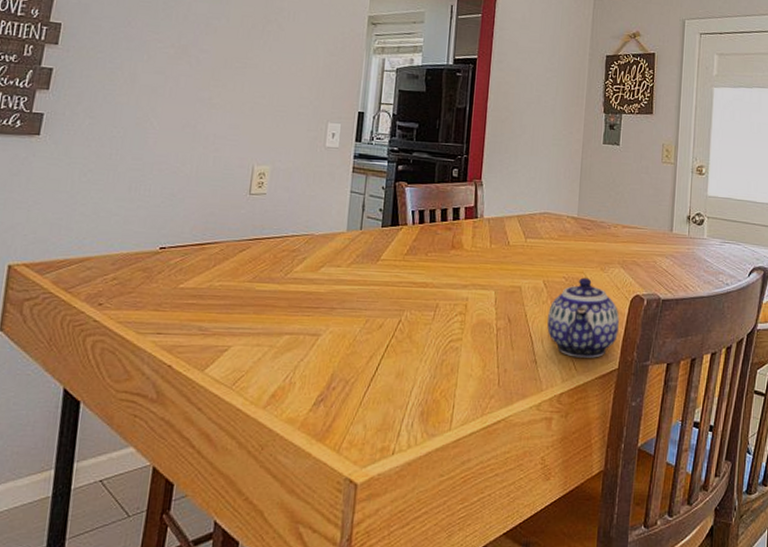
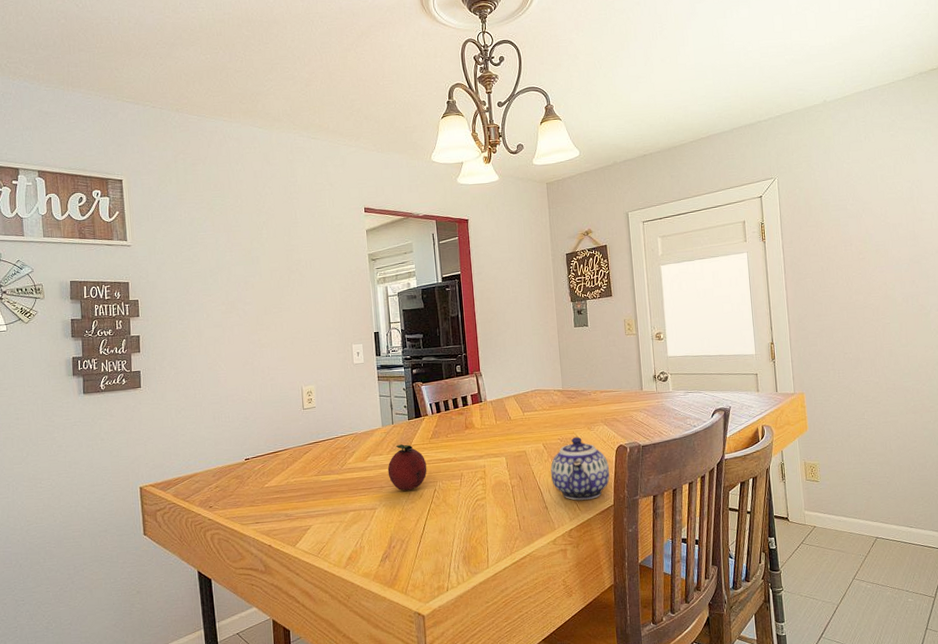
fruit: none [343,256,395,317] -> present [387,444,427,491]

